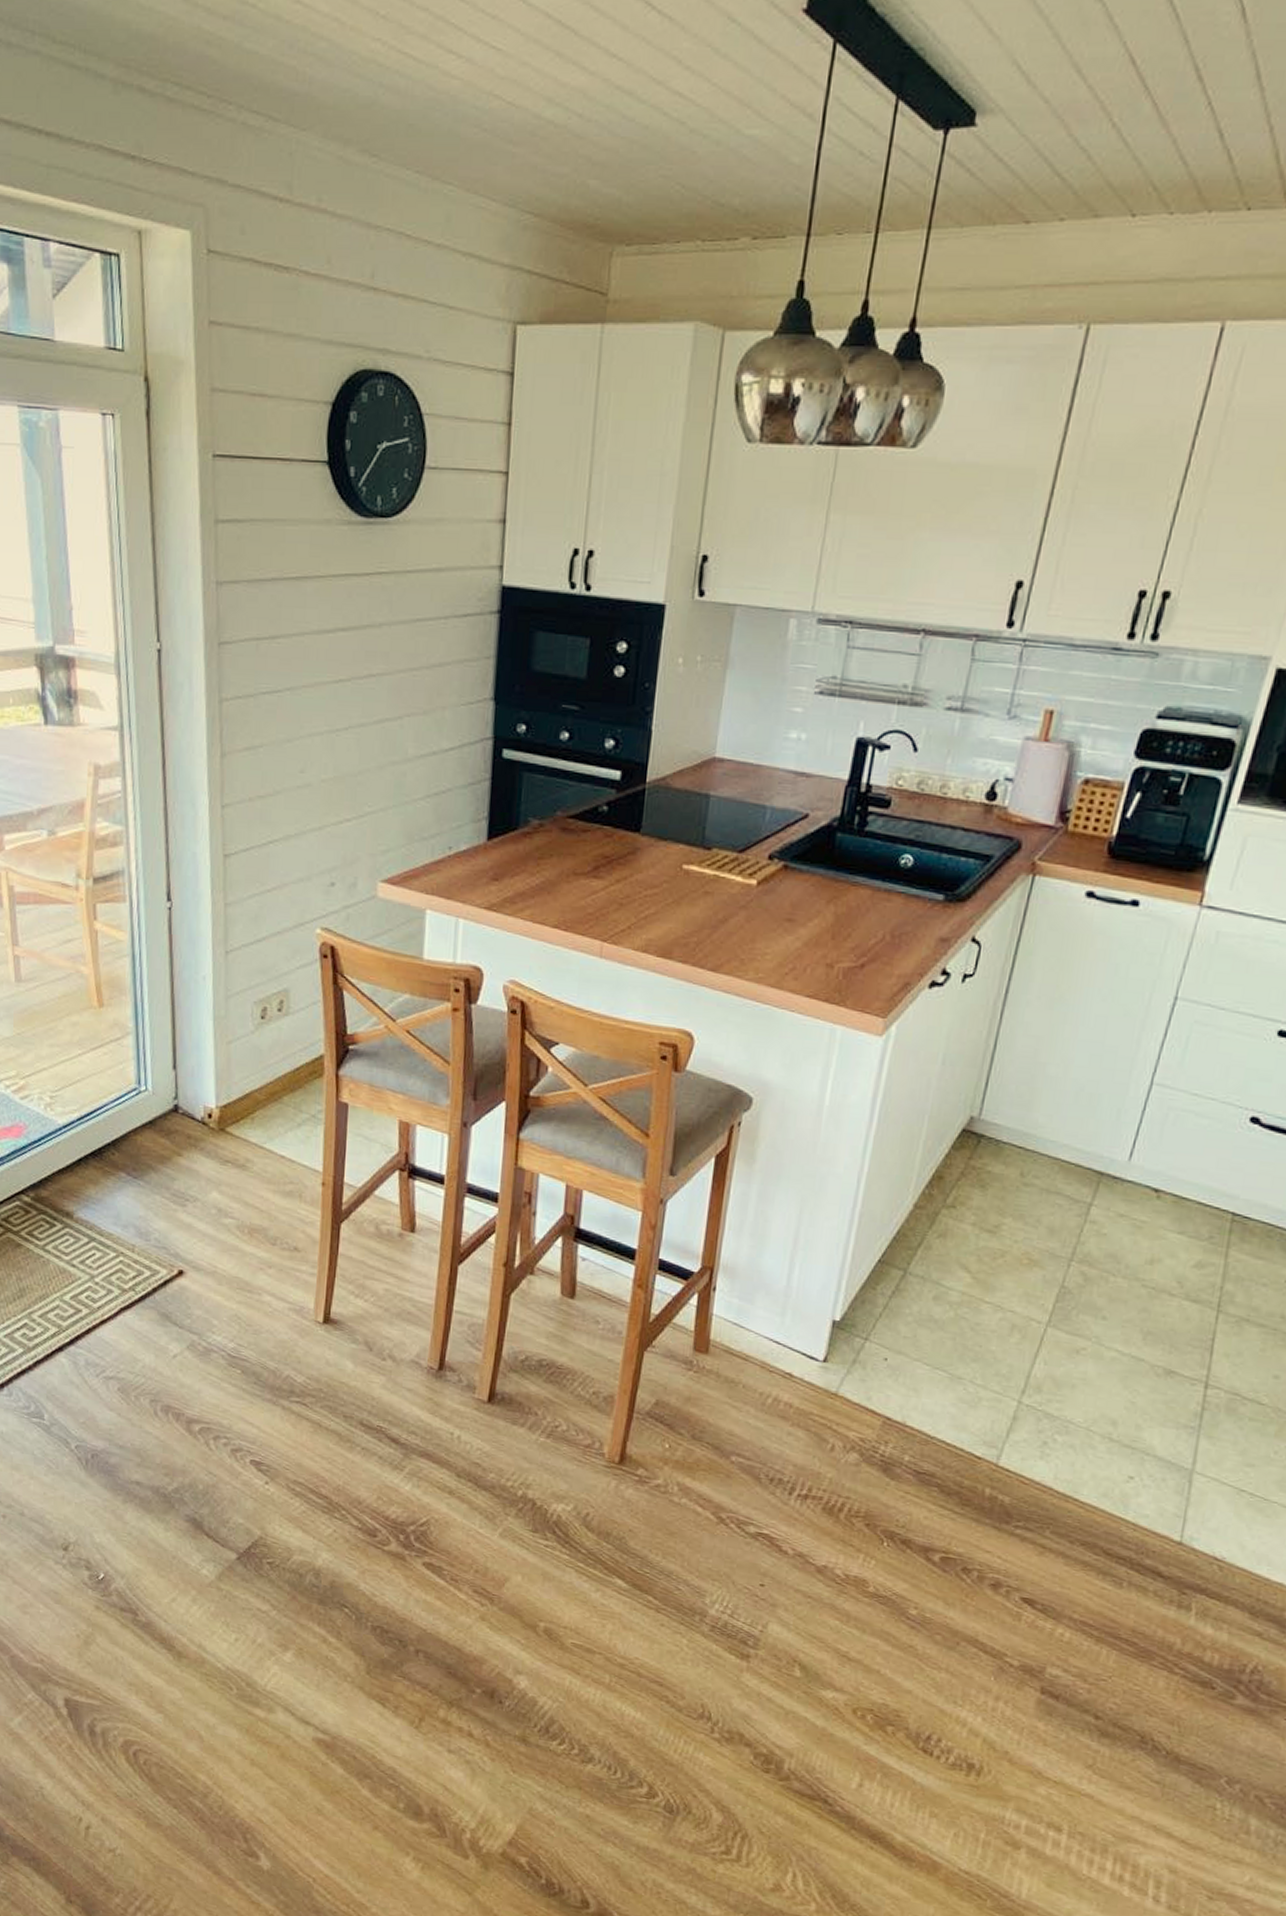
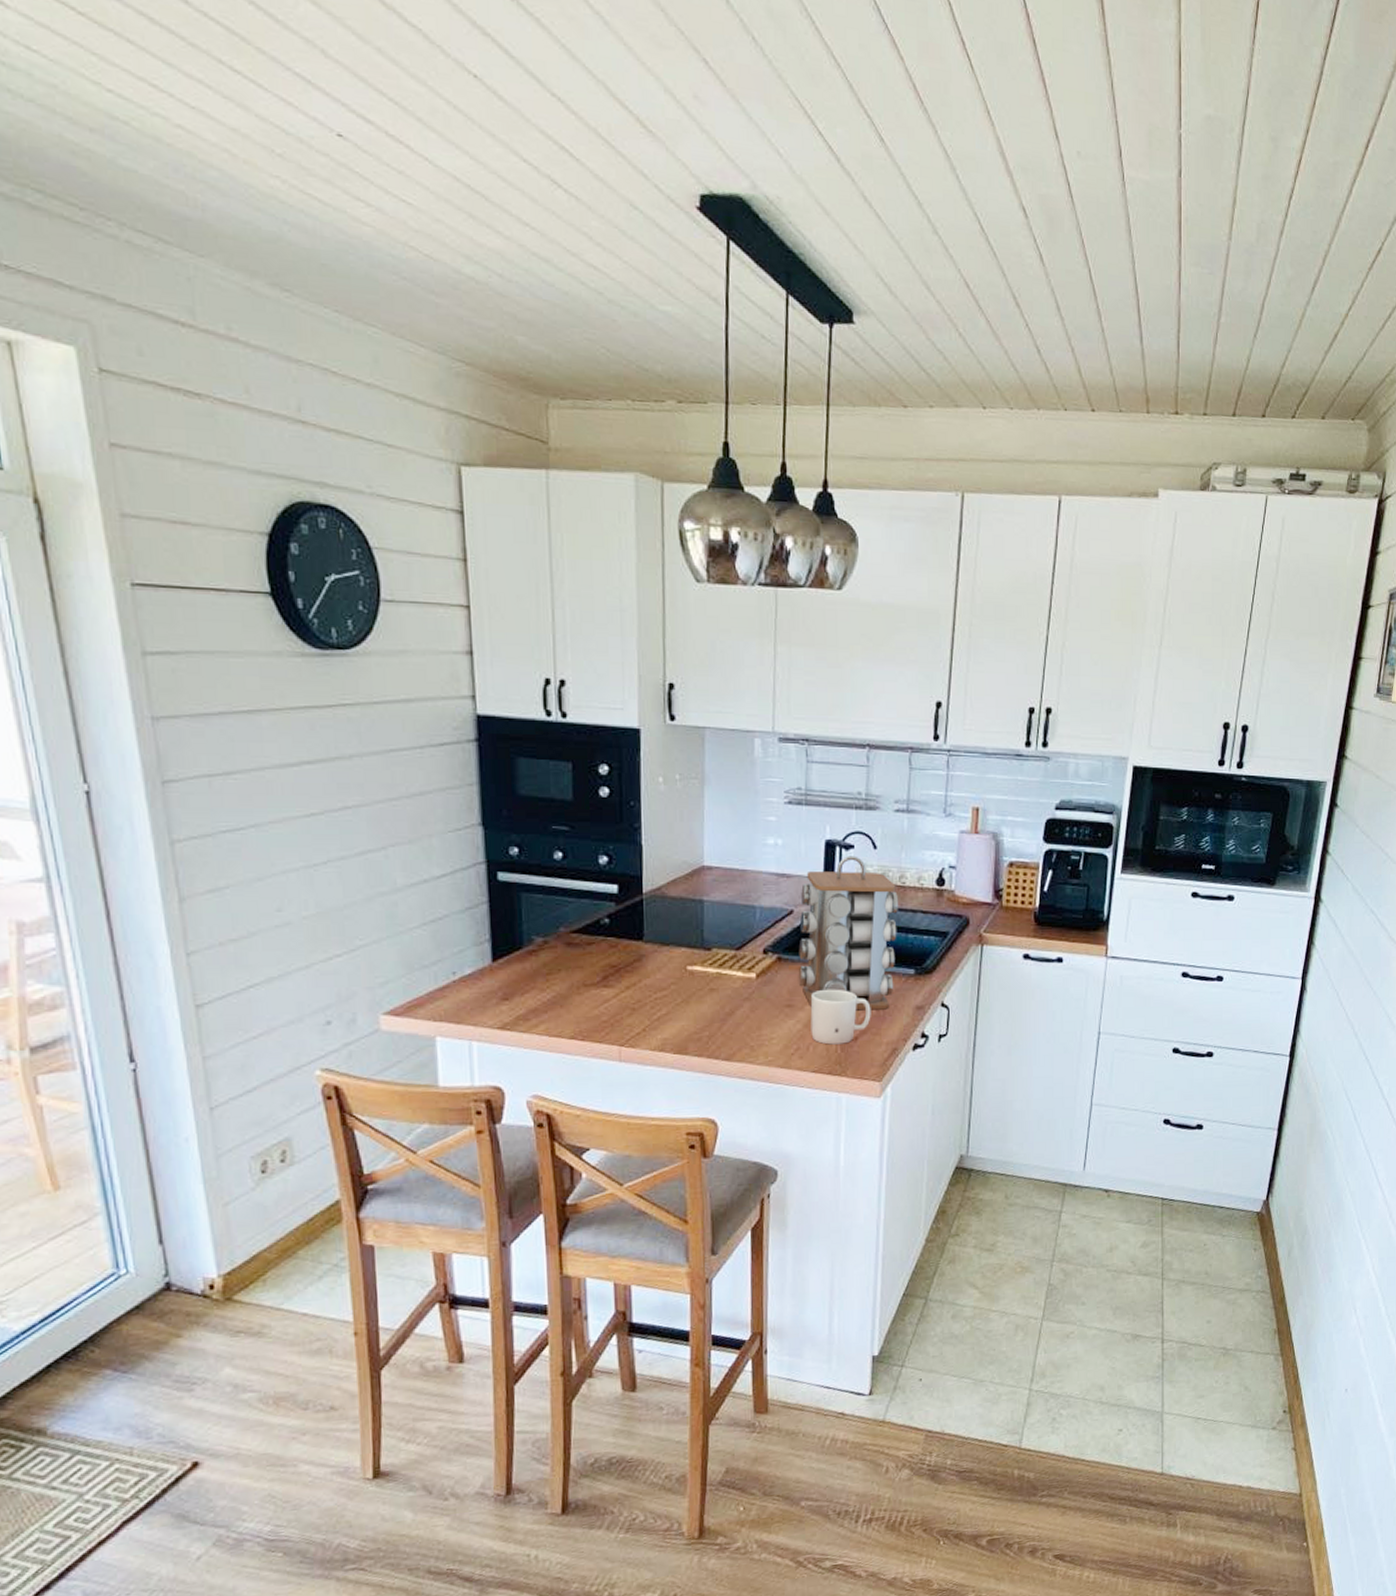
spice rack: none [803,757,936,938] -> present [798,856,898,1011]
mug: none [810,906,885,971] -> present [810,989,871,1045]

